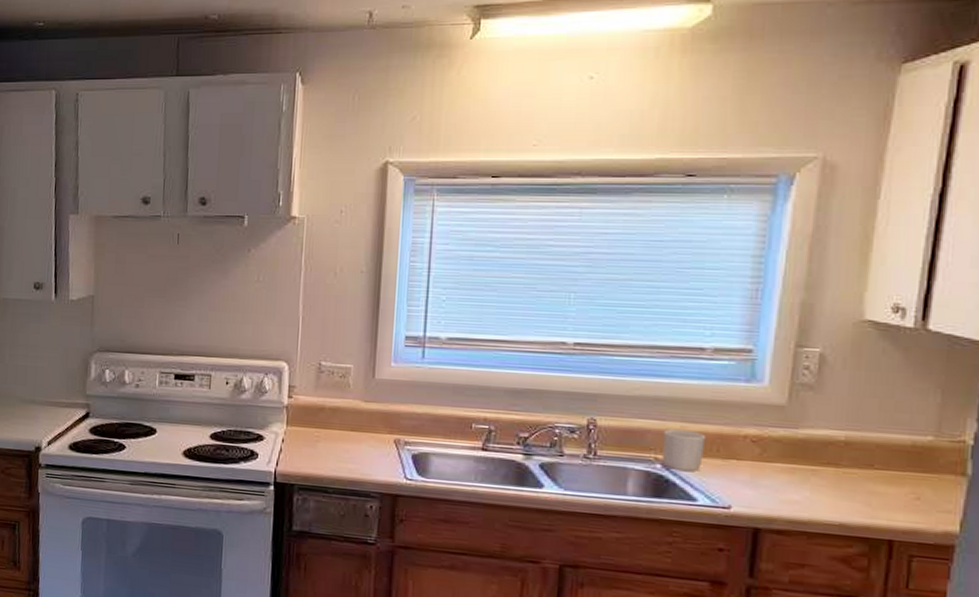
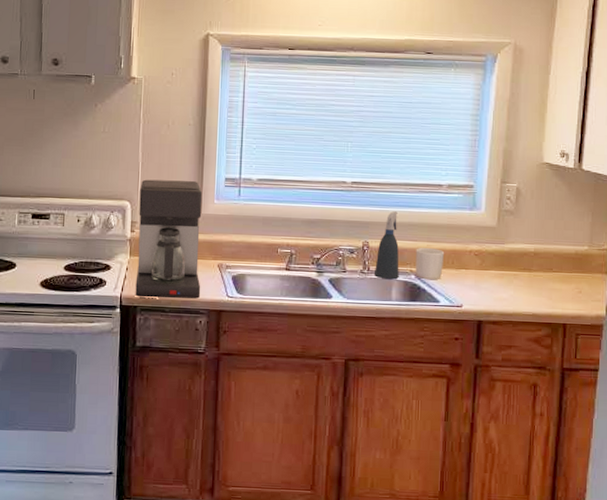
coffee maker: none [292,336,377,480] -> present [135,179,203,300]
spray bottle: none [602,381,639,469] -> present [373,211,399,280]

